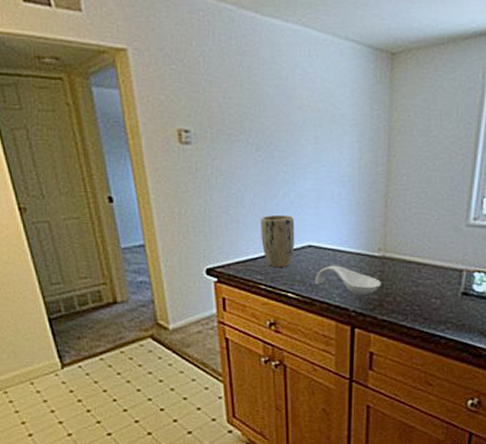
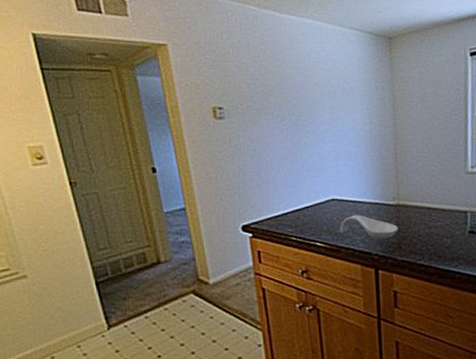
plant pot: present [260,214,295,267] -> none [288,174,320,220]

